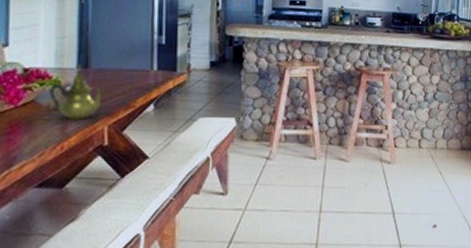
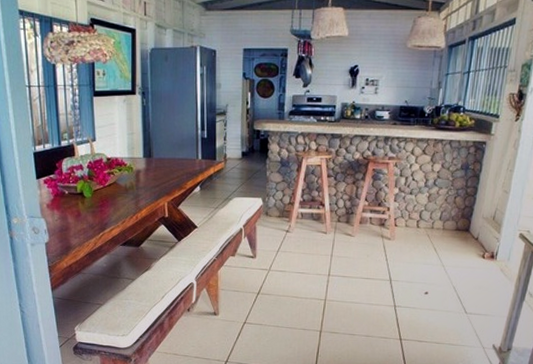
teapot: present [49,66,106,120] -> none [125,156,165,197]

